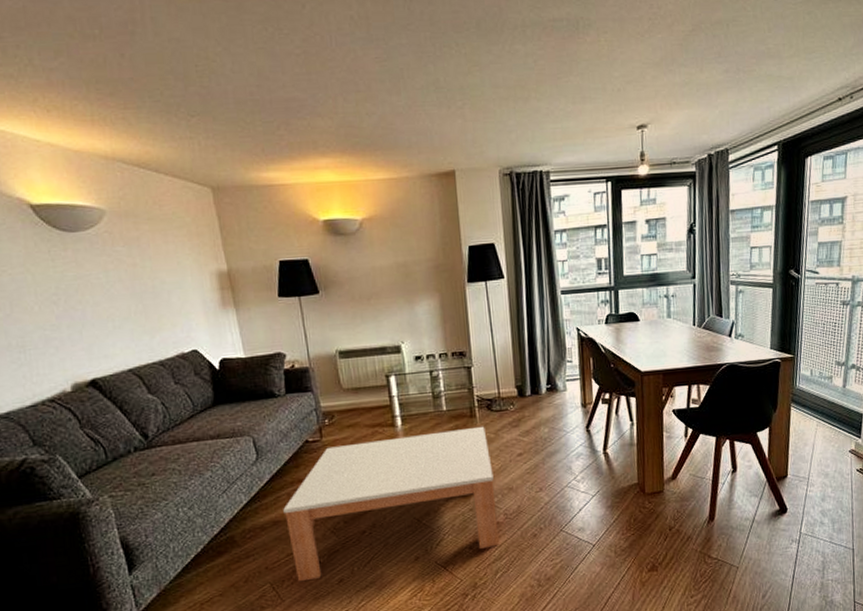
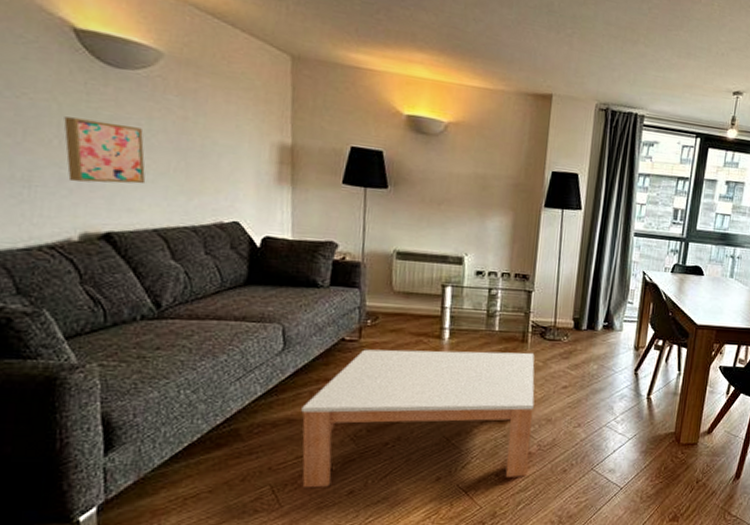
wall art: none [39,281,114,339] -> present [63,117,146,184]

